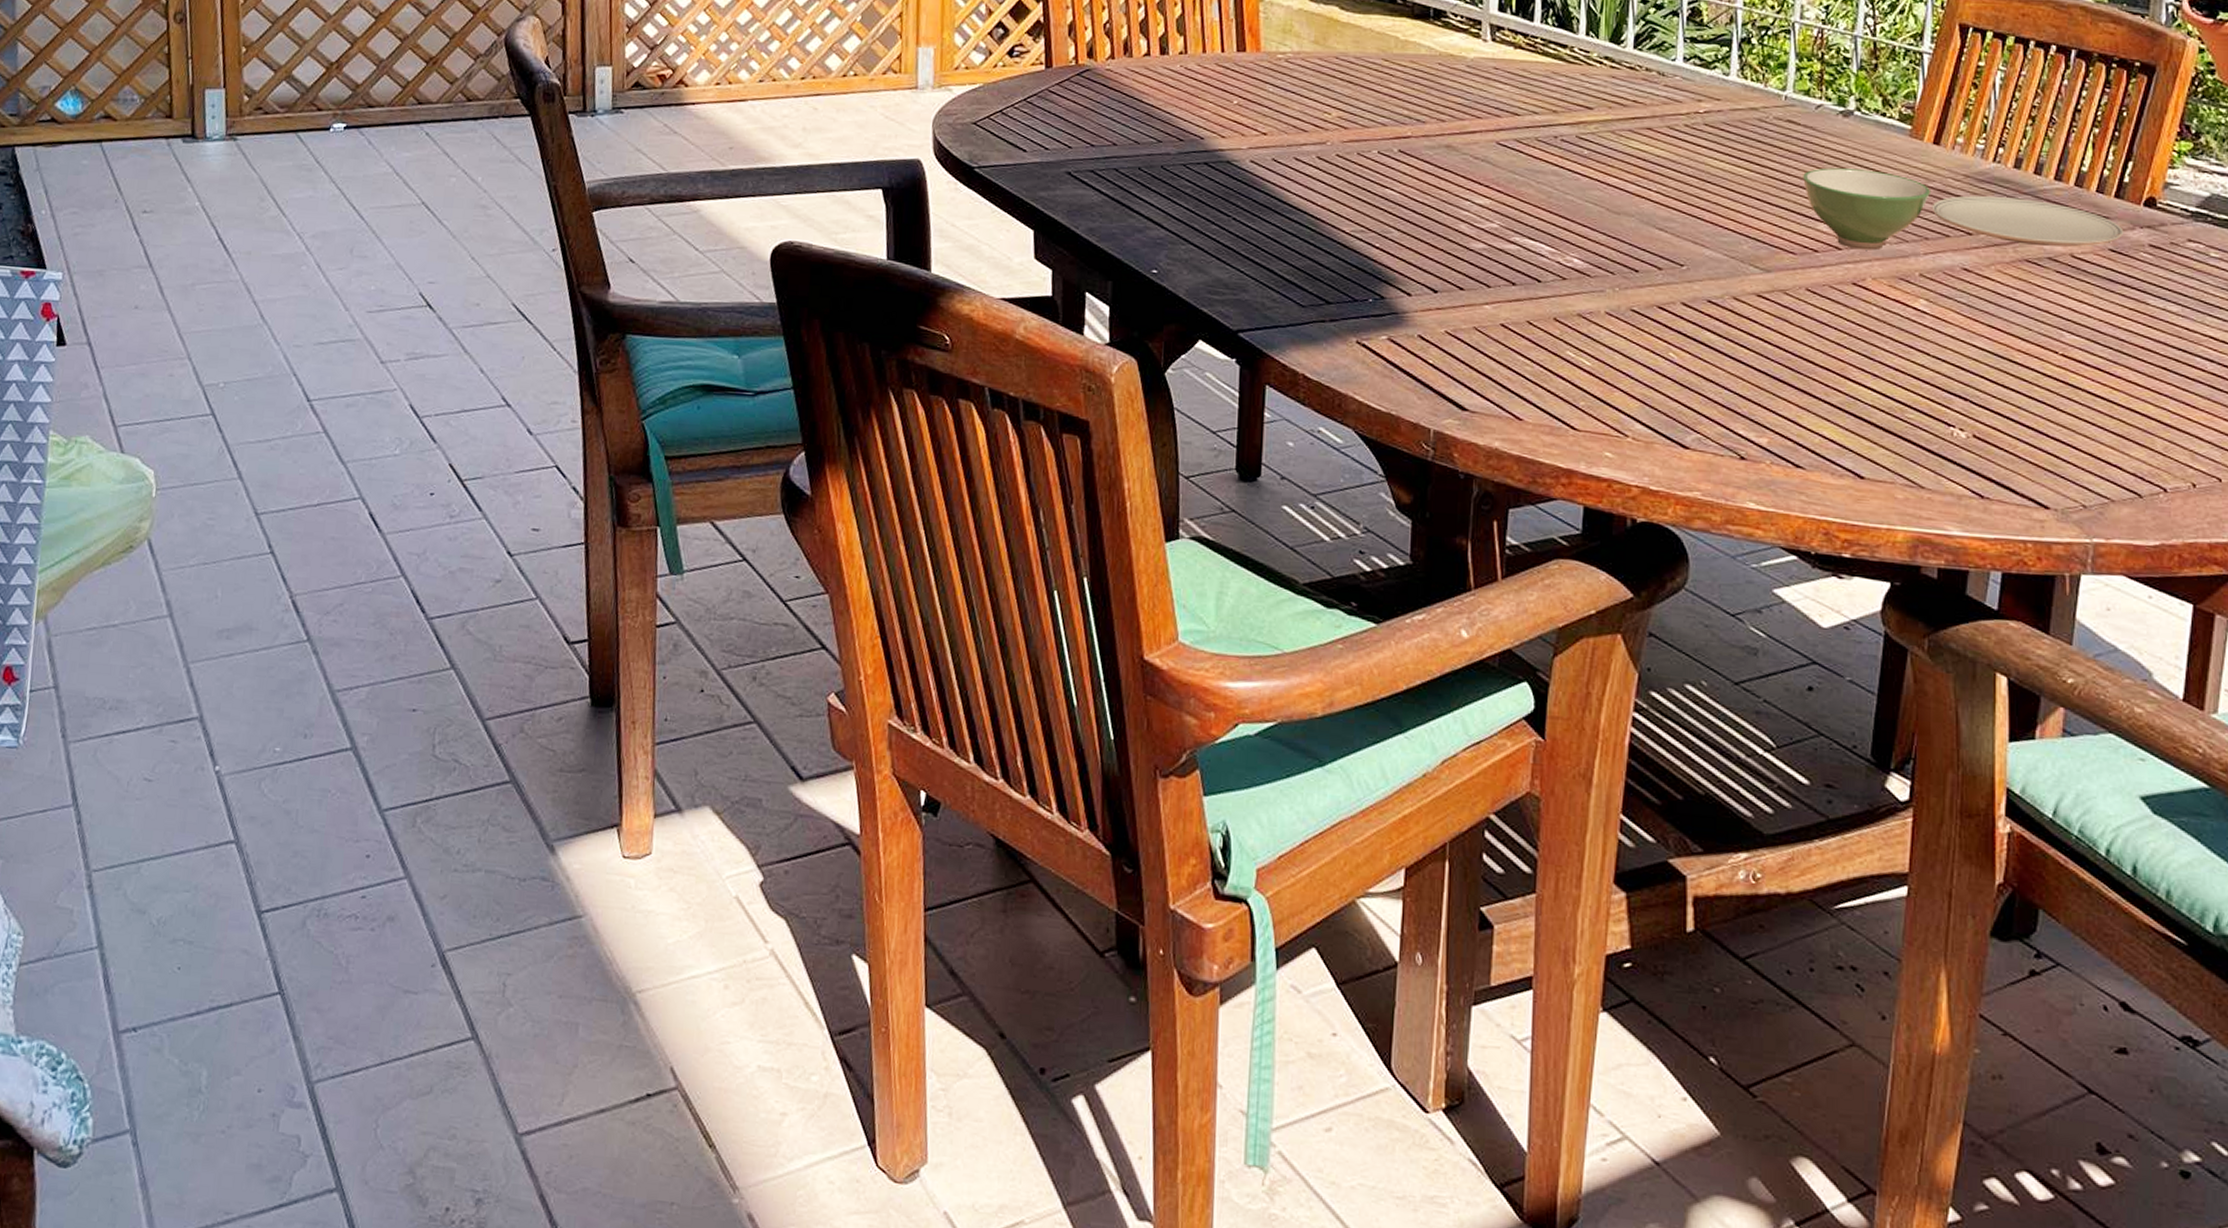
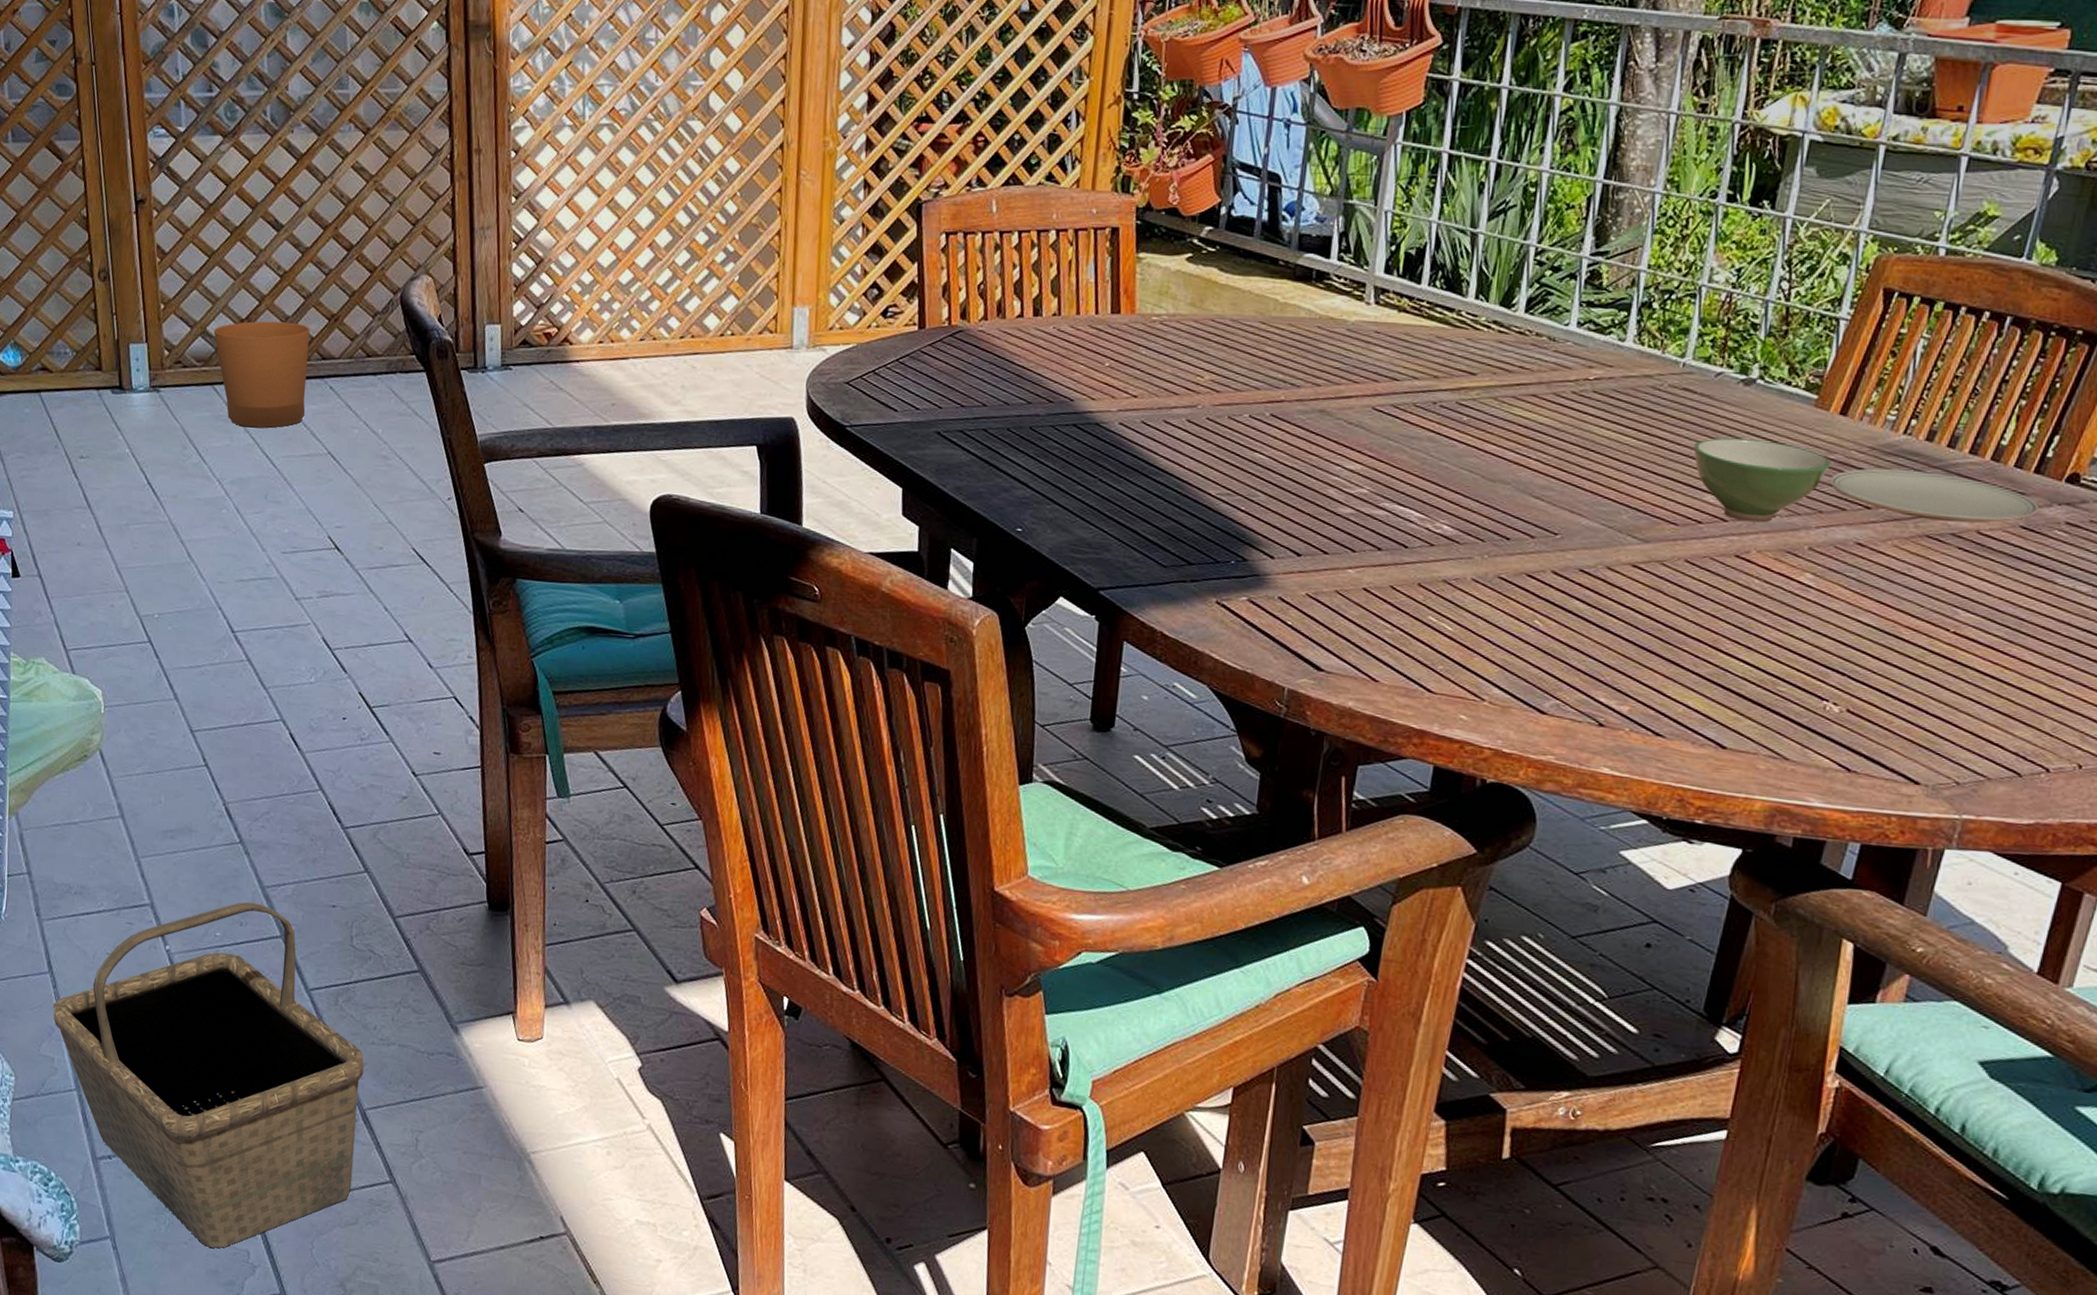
basket: none [75,709,445,1137] -> present [52,901,365,1249]
planter: none [299,64,406,178] -> present [213,321,310,428]

